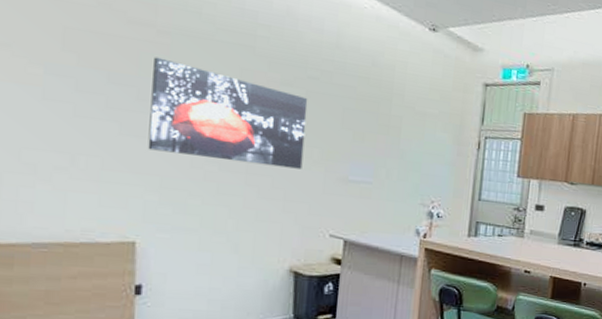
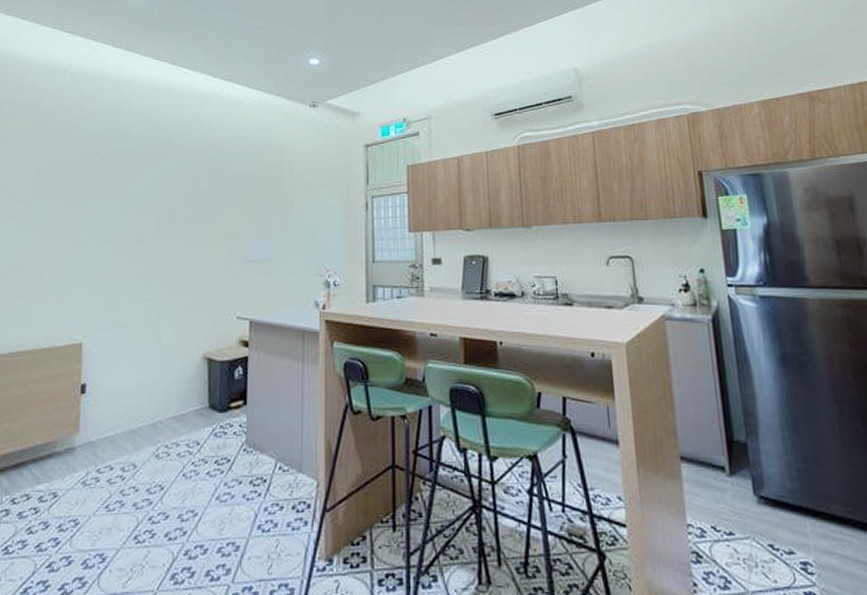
wall art: present [148,57,308,169] -> none [92,178,213,258]

